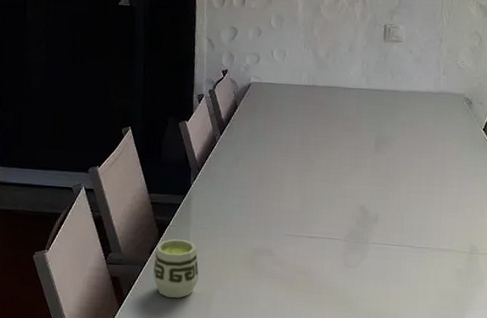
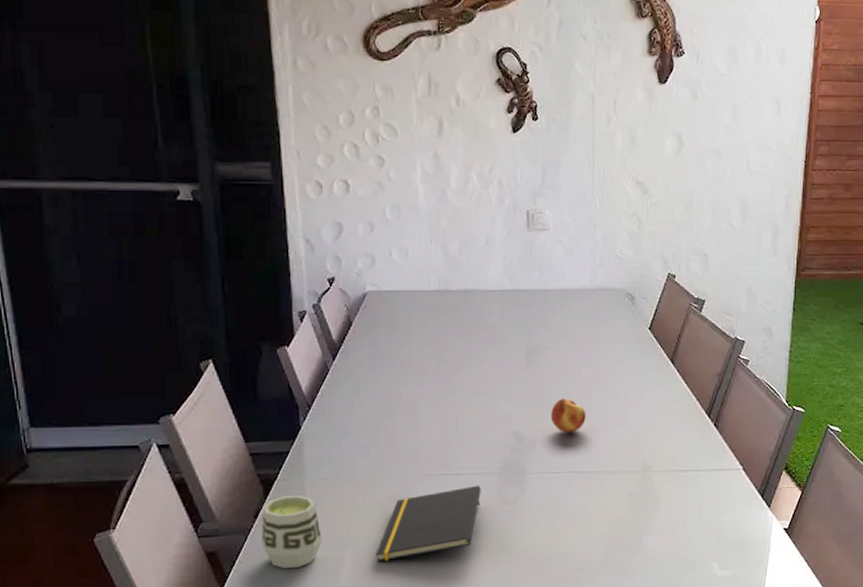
notepad: none [239,248,329,302] -> present [375,485,481,562]
fruit: none [392,182,423,213] -> present [550,398,586,433]

